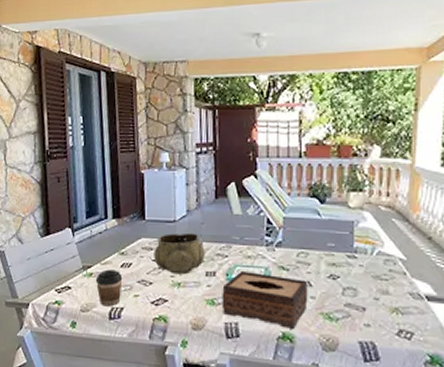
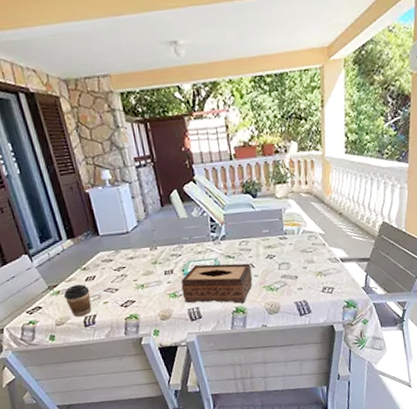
decorative bowl: present [154,232,205,275] -> none [113,240,162,279]

